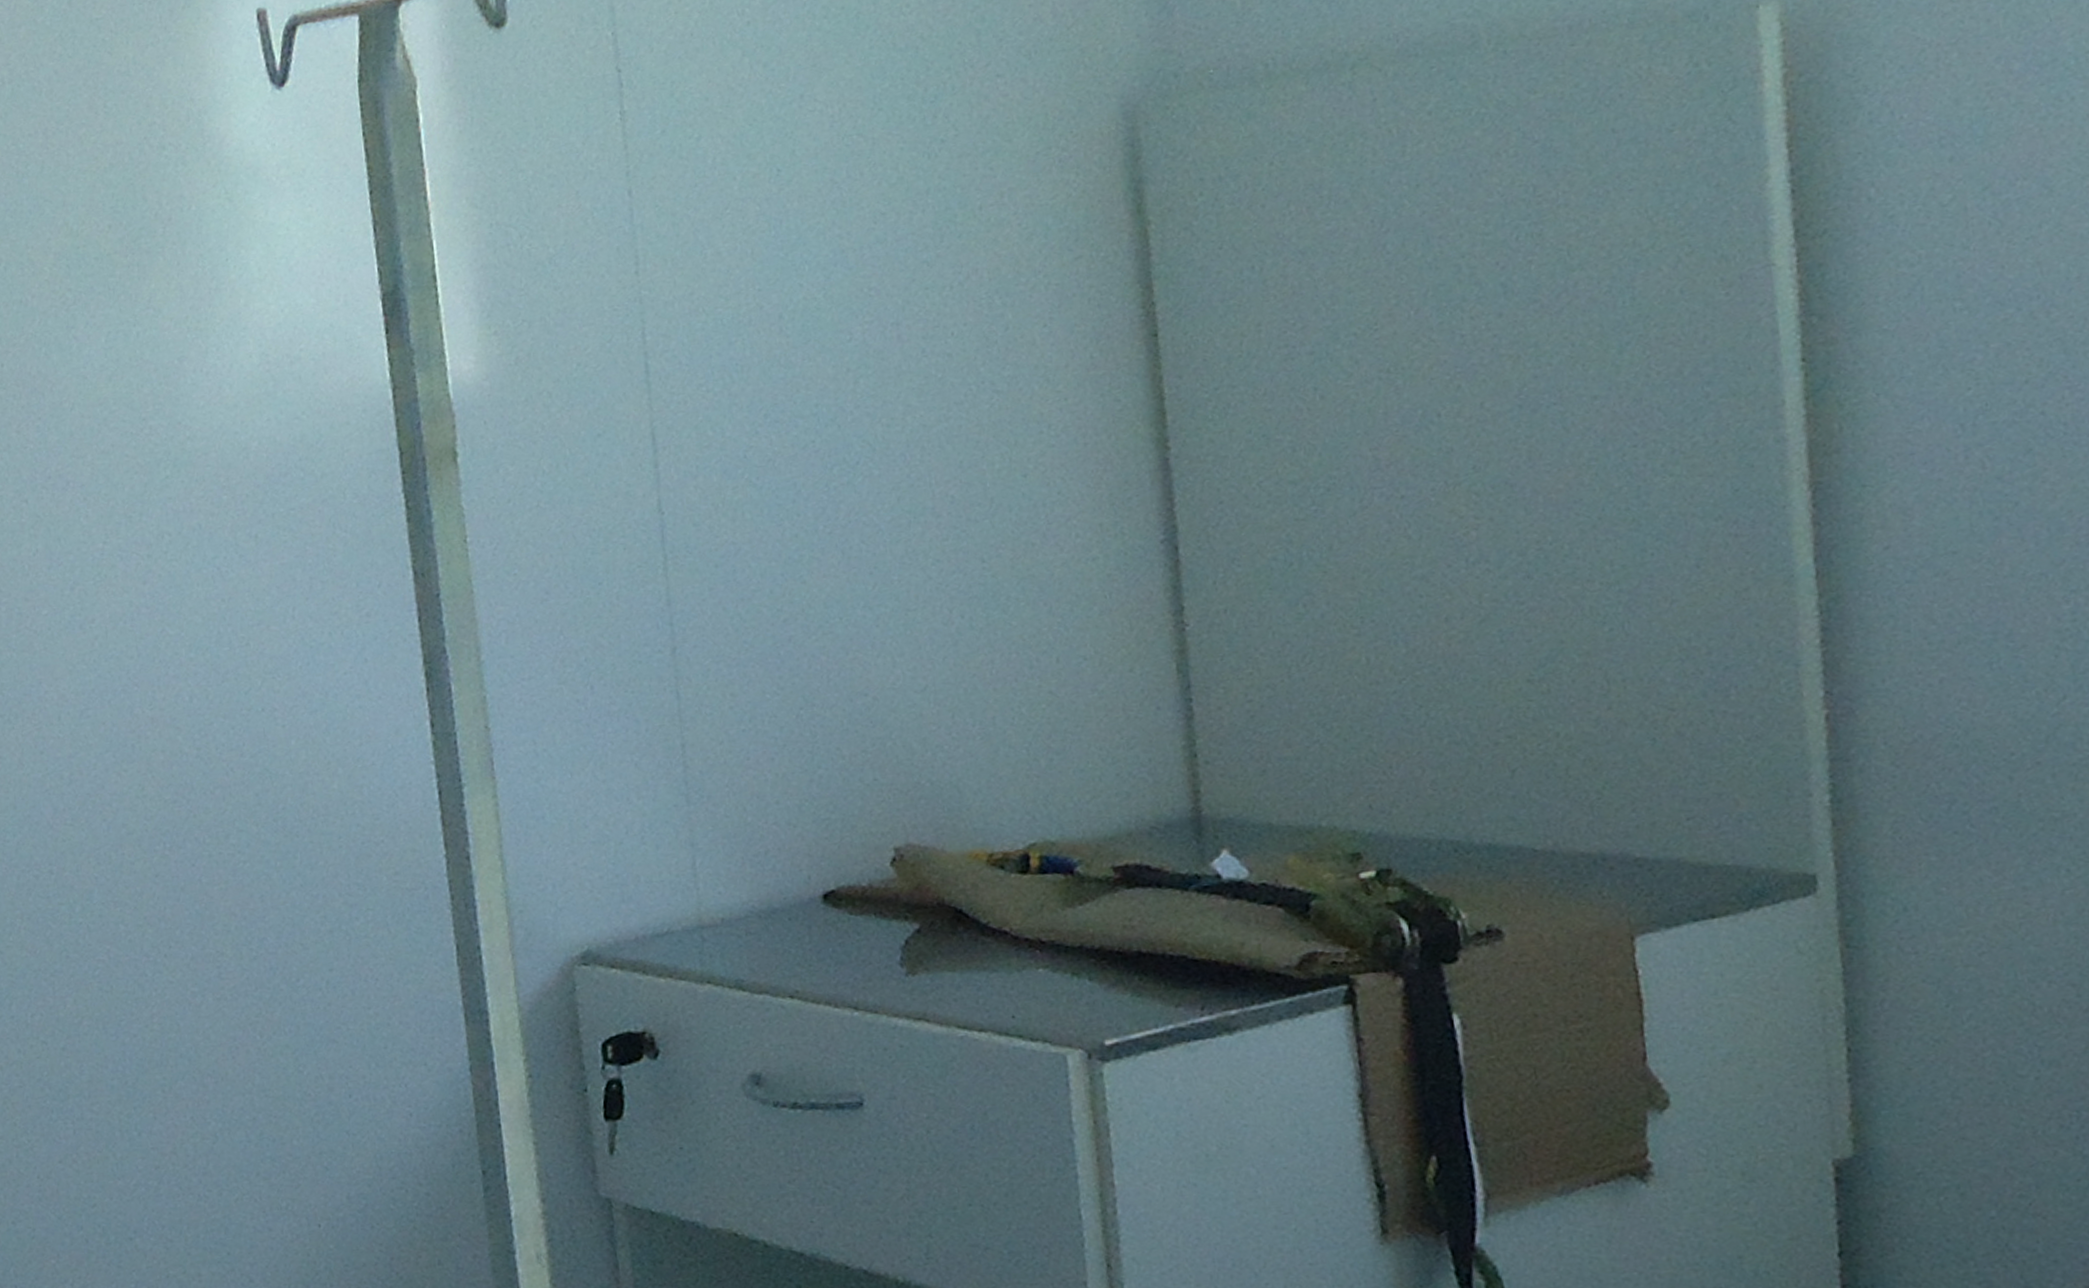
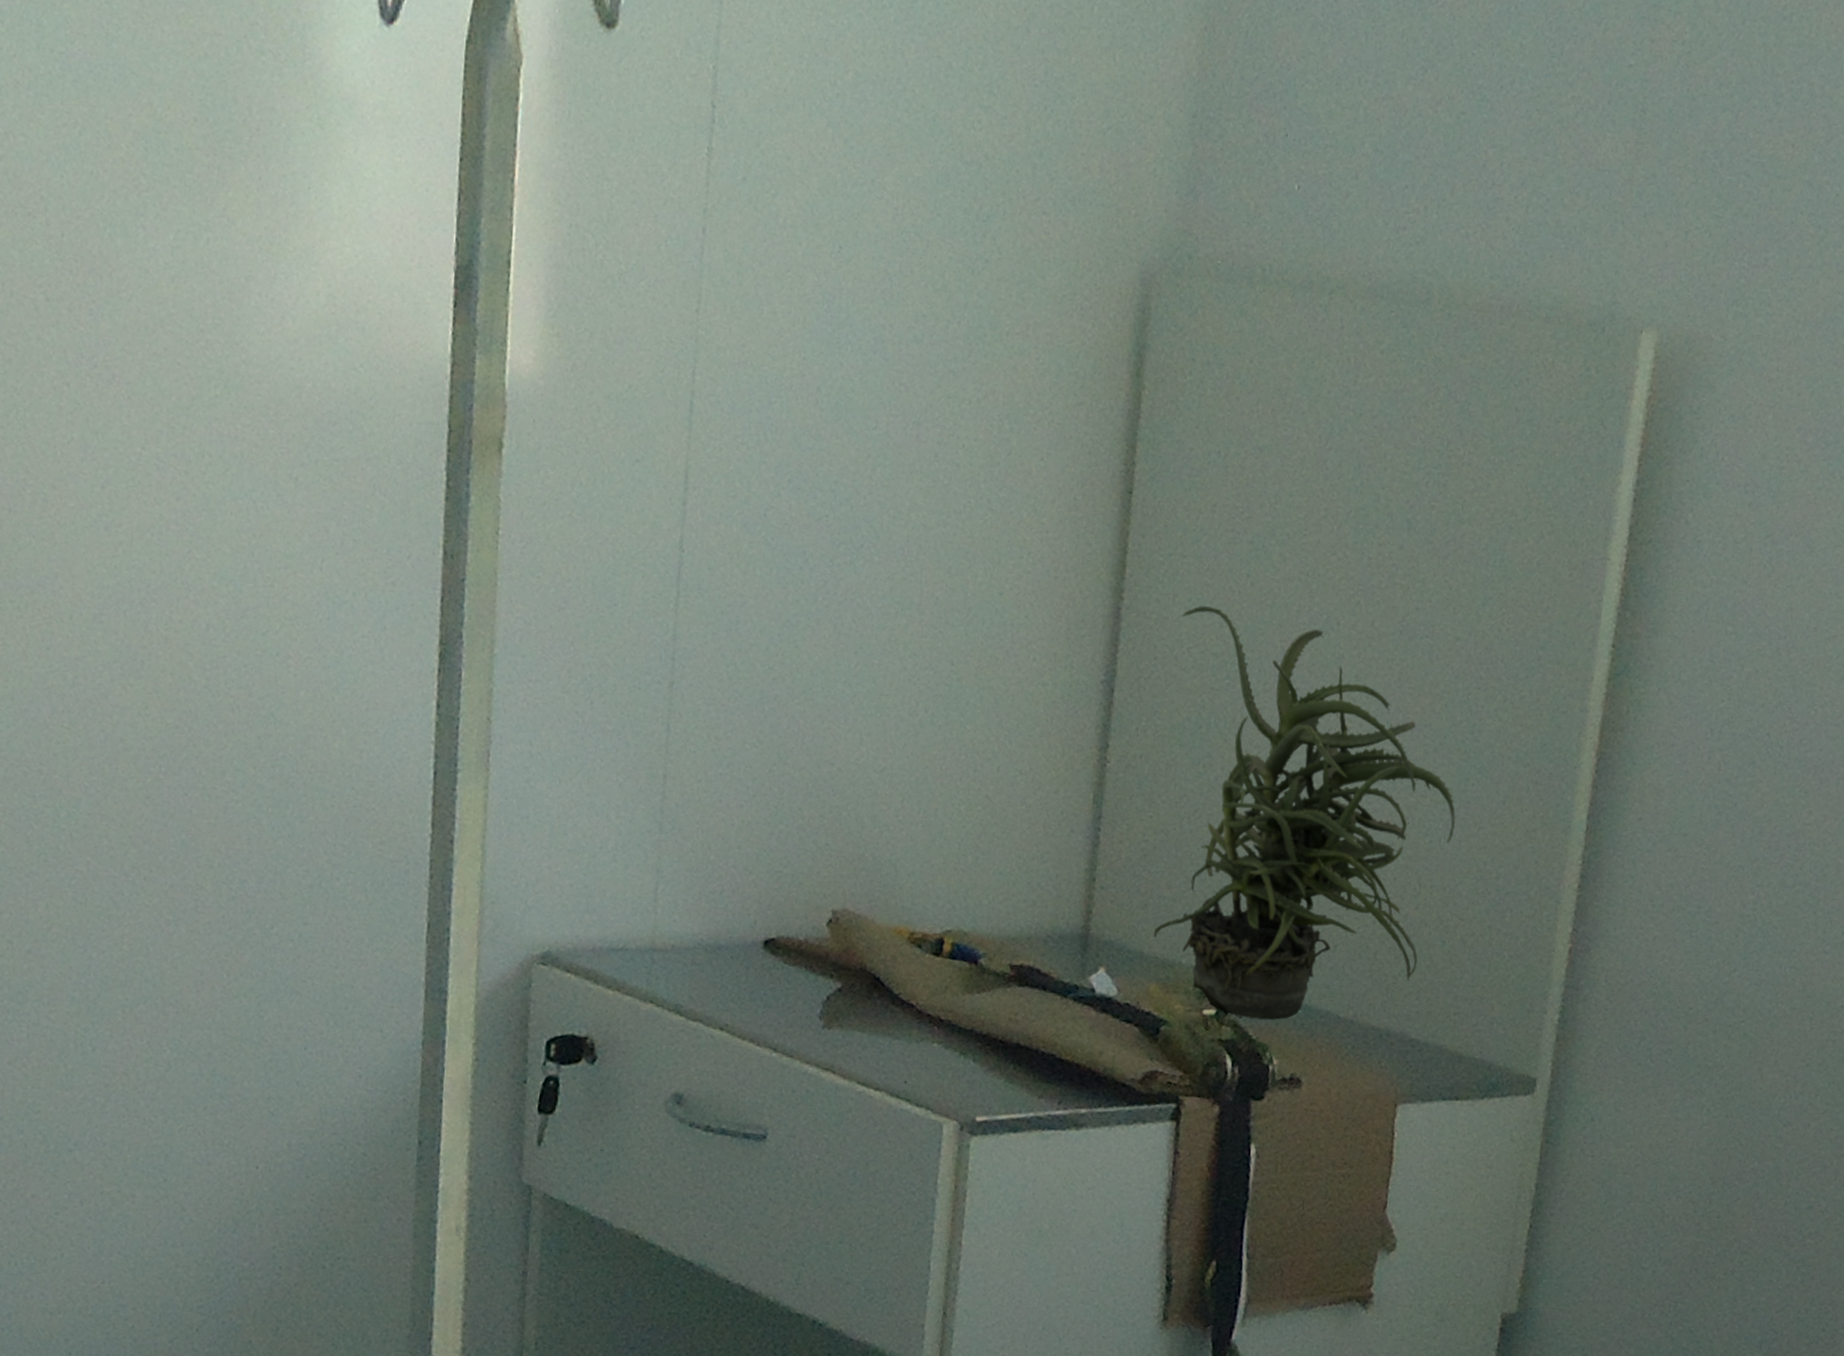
potted plant: none [1243,427,1639,873] -> present [1153,605,1456,1020]

